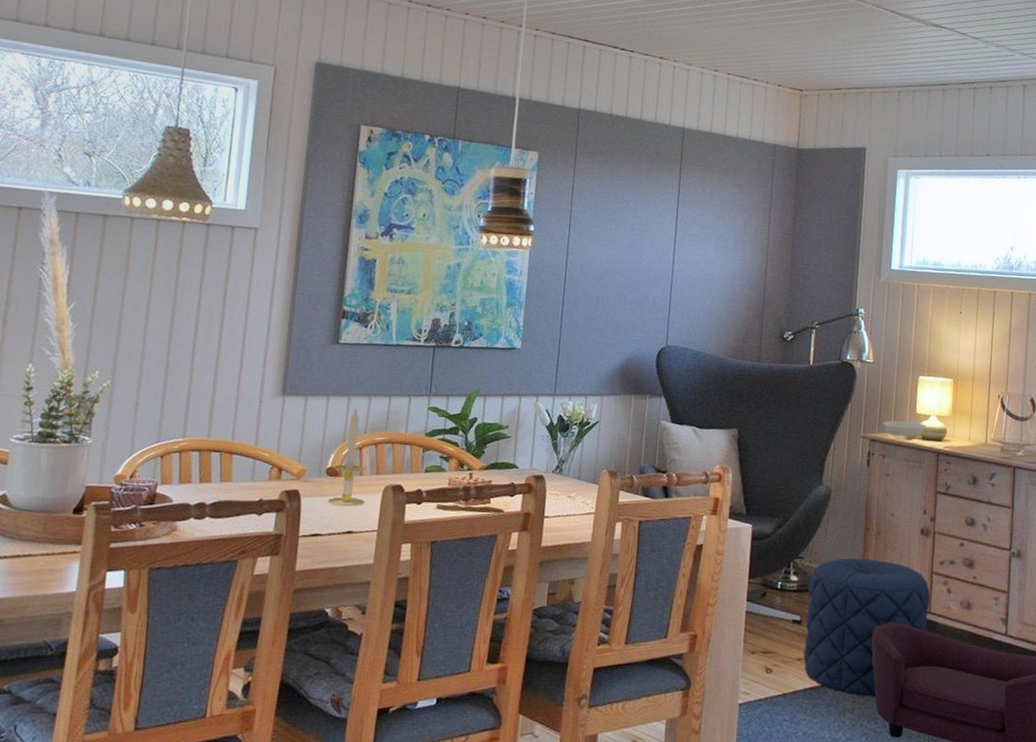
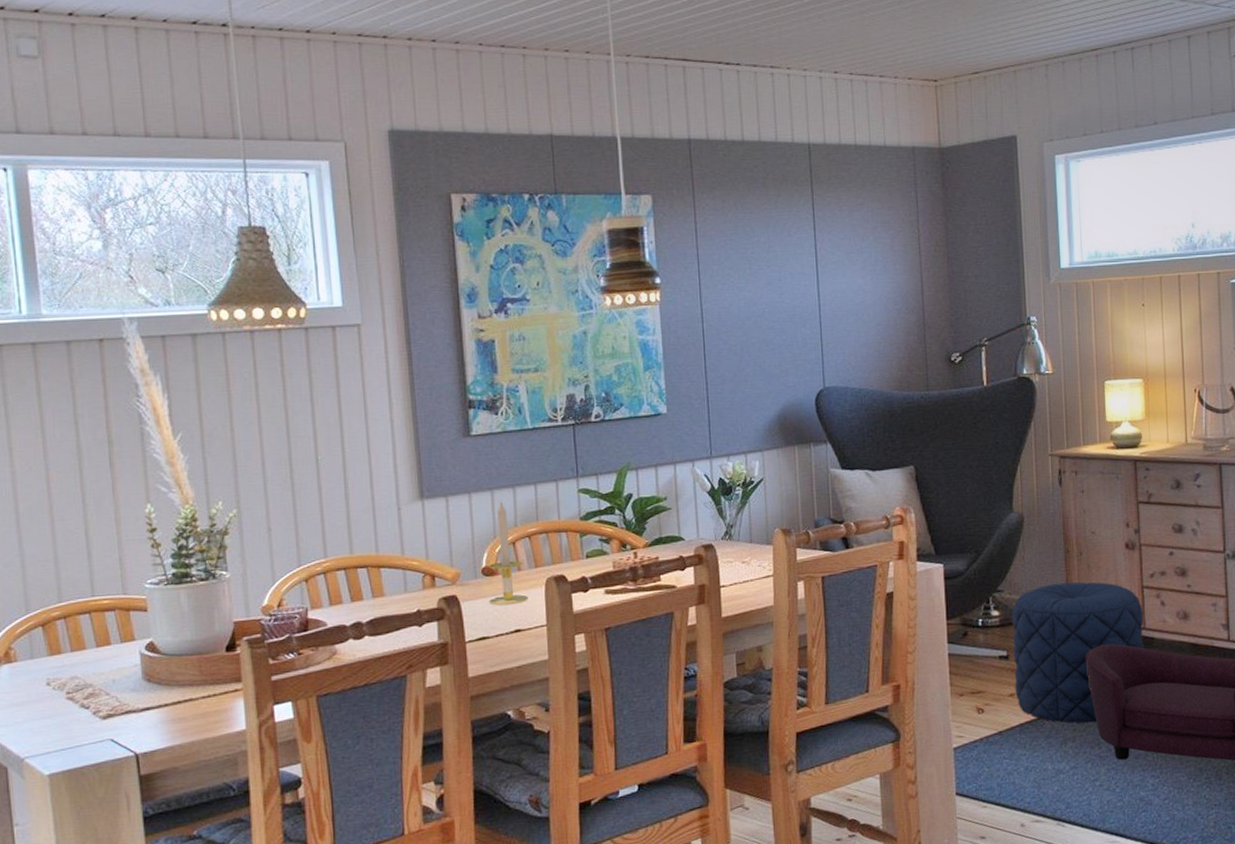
bowl: present [883,420,927,441] -> none [1071,431,1119,453]

